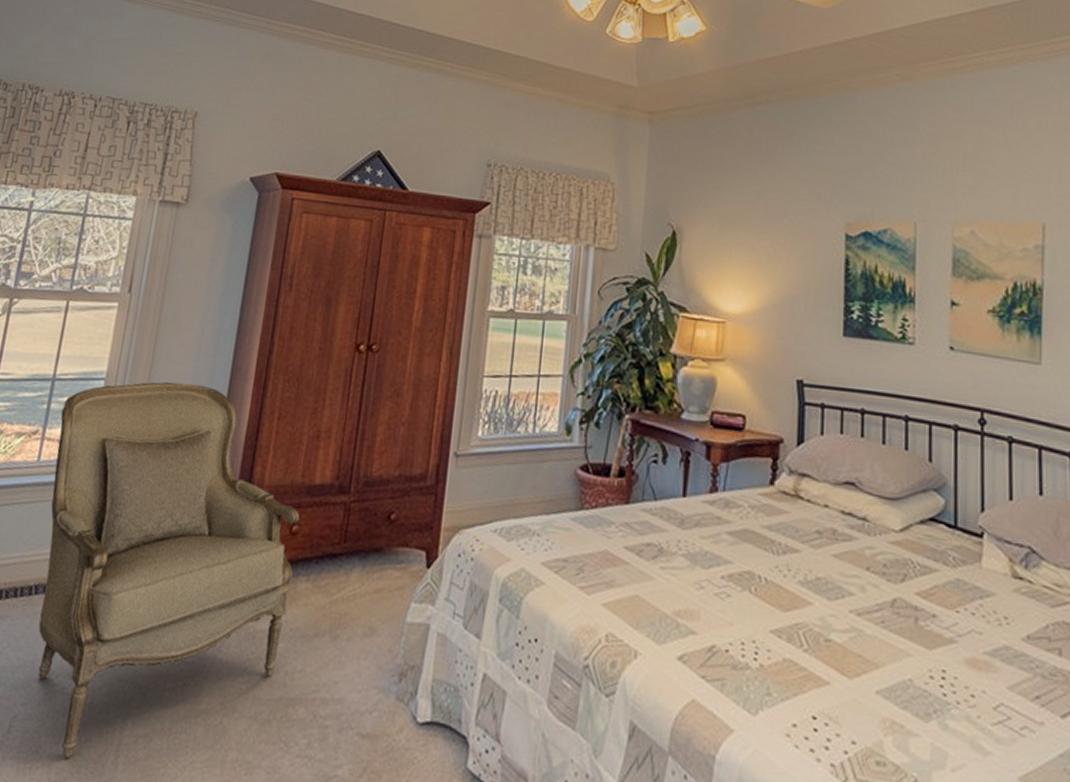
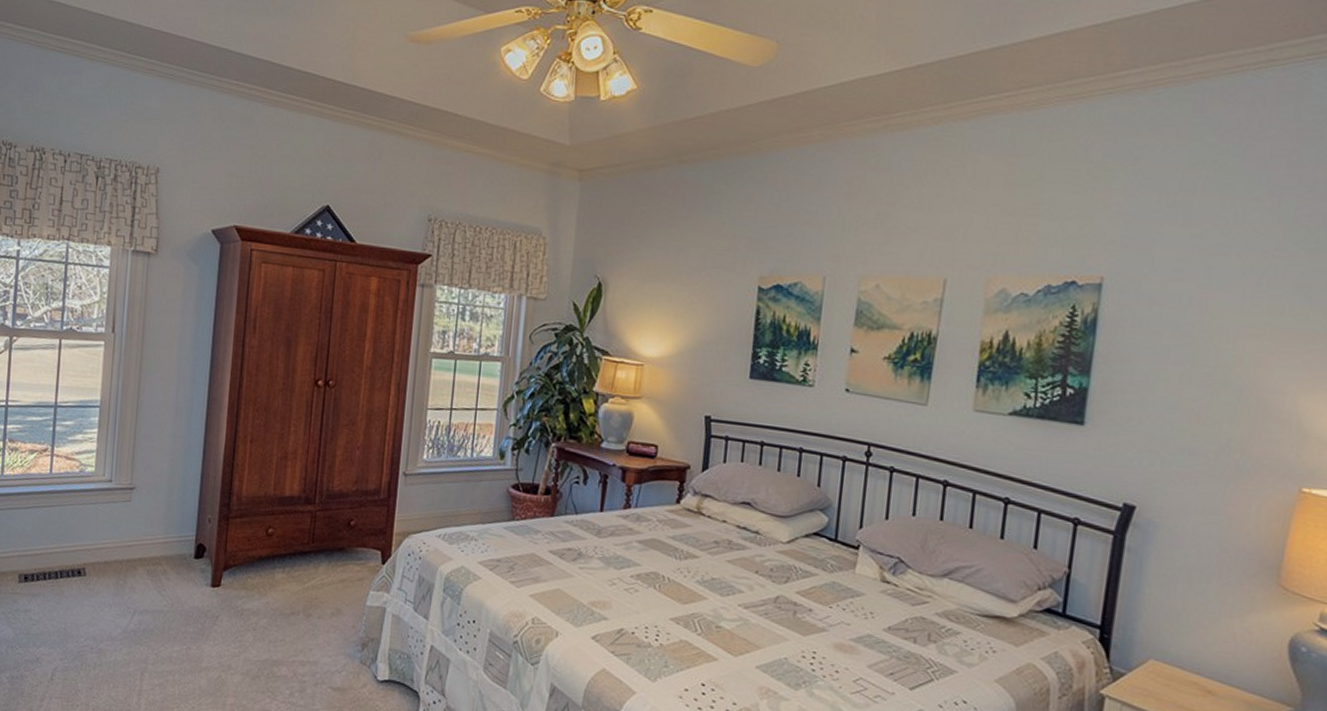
armchair: present [37,382,300,759] -> none [65,409,274,700]

